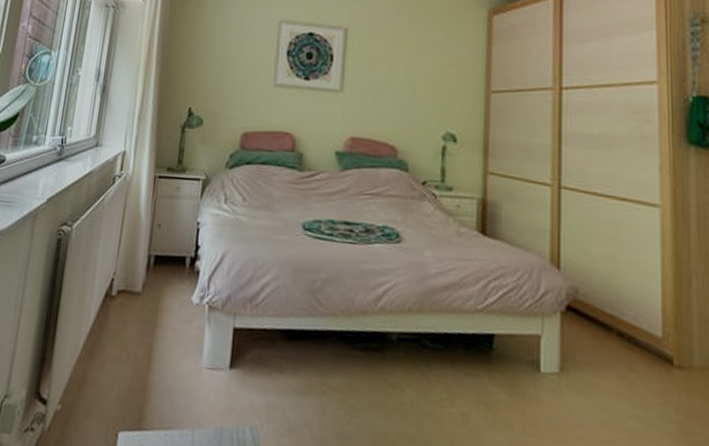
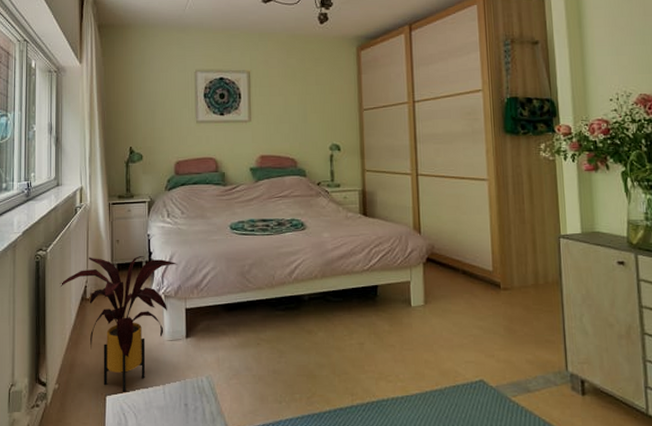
house plant: none [81,241,231,430] -> present [60,256,178,392]

